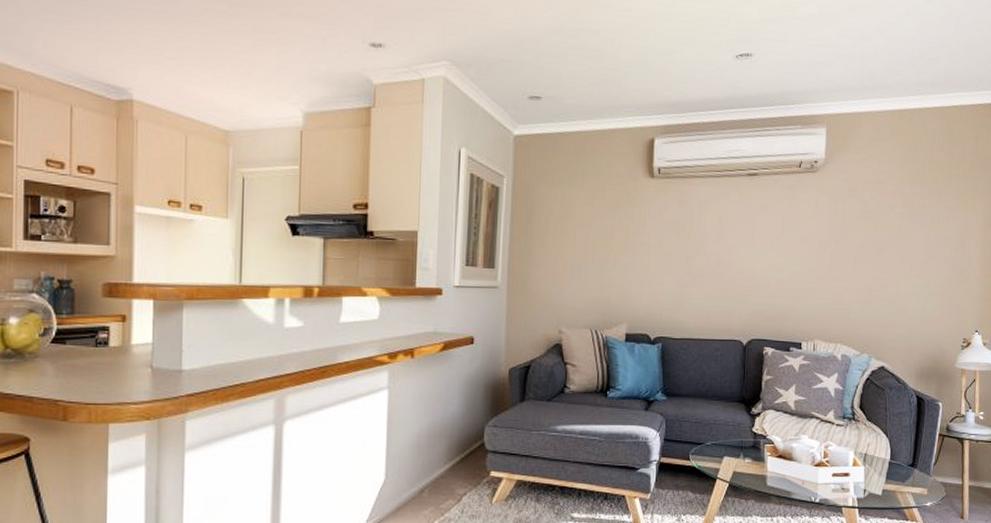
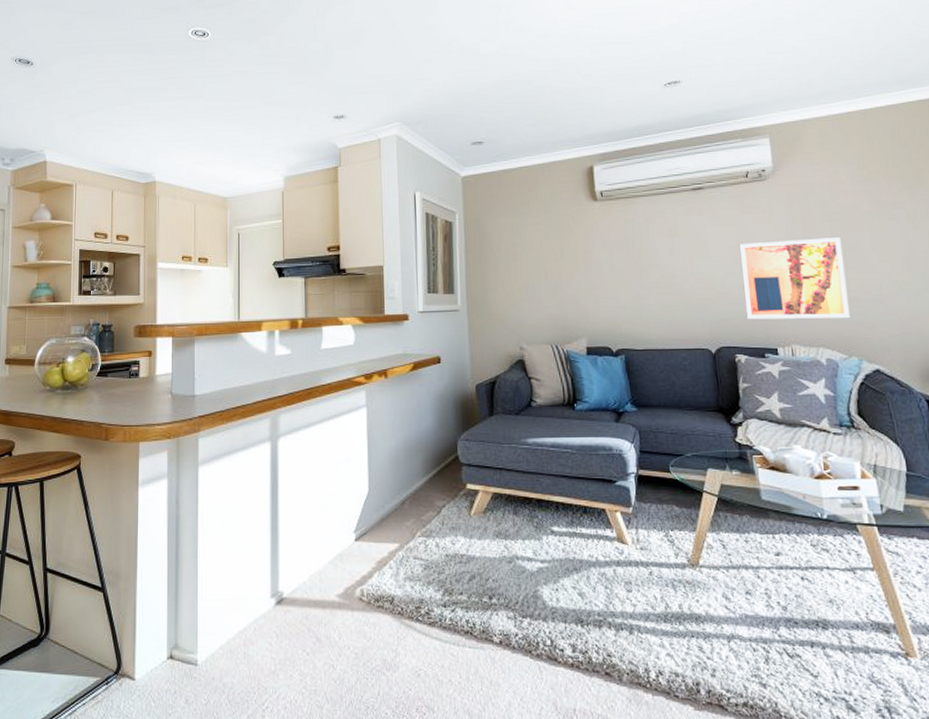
wall art: none [779,235,873,316] -> present [739,237,851,320]

